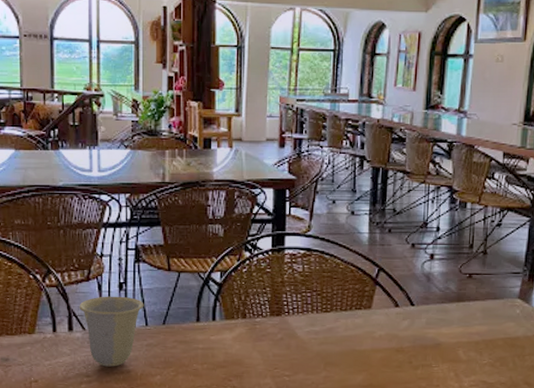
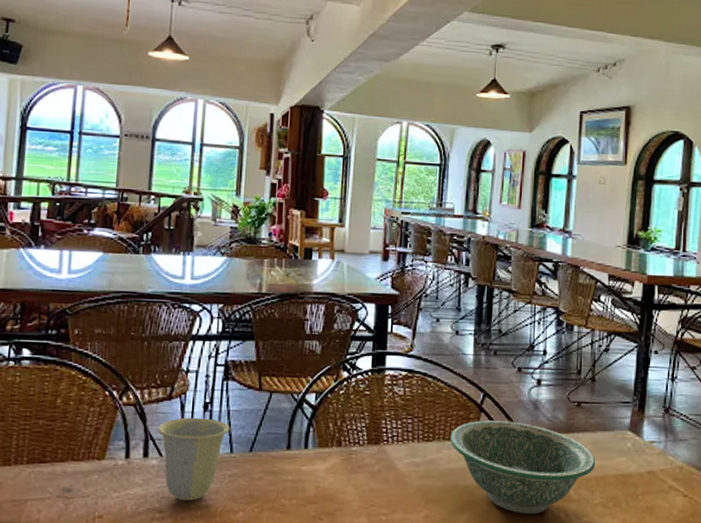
bowl: none [347,292,485,374] -> present [450,420,596,515]

